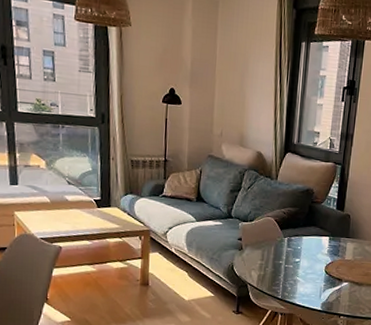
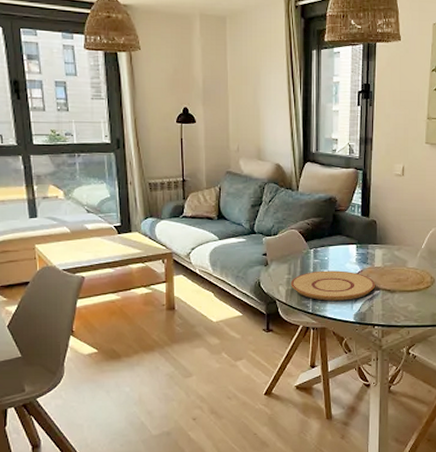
plate: none [262,259,345,290] -> present [290,270,376,301]

